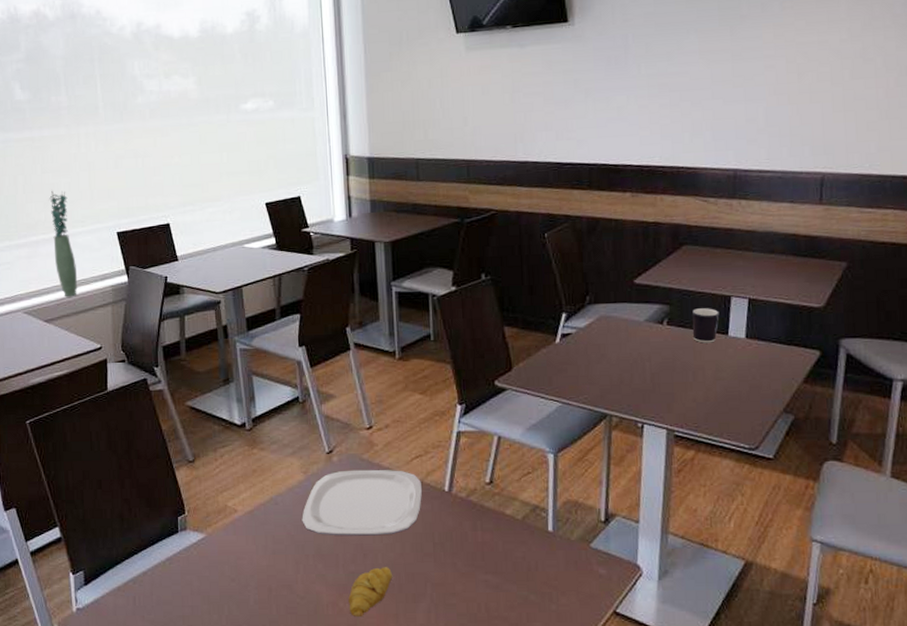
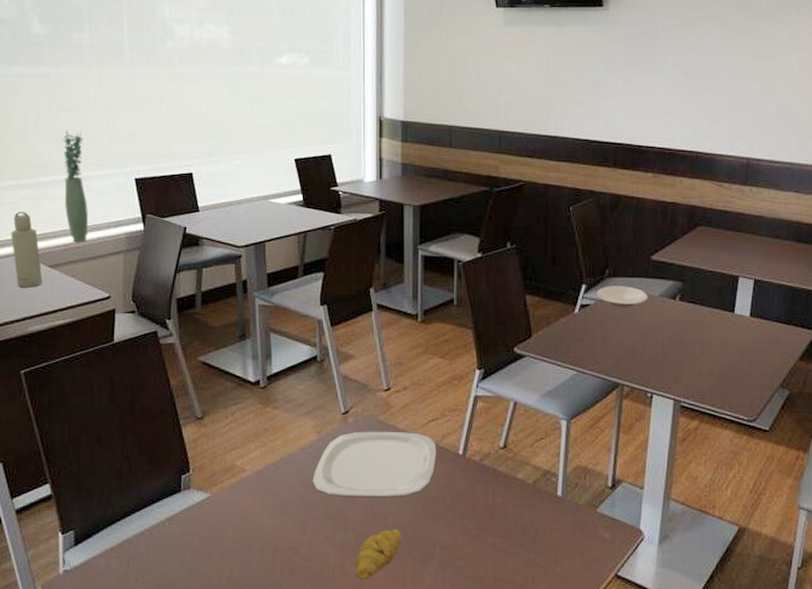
bottle: none [9,270,40,343] -> present [11,211,43,288]
saucer: none [577,312,633,336] -> present [596,286,648,308]
mug: present [691,307,720,343] -> none [702,285,727,320]

